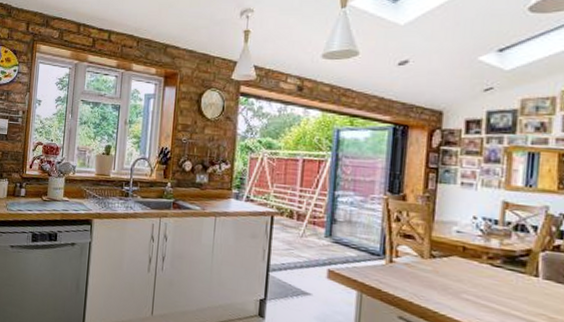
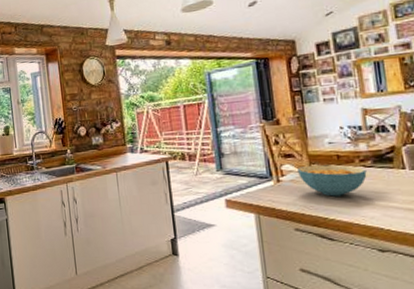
cereal bowl: none [415,251,493,292] -> present [298,164,367,197]

